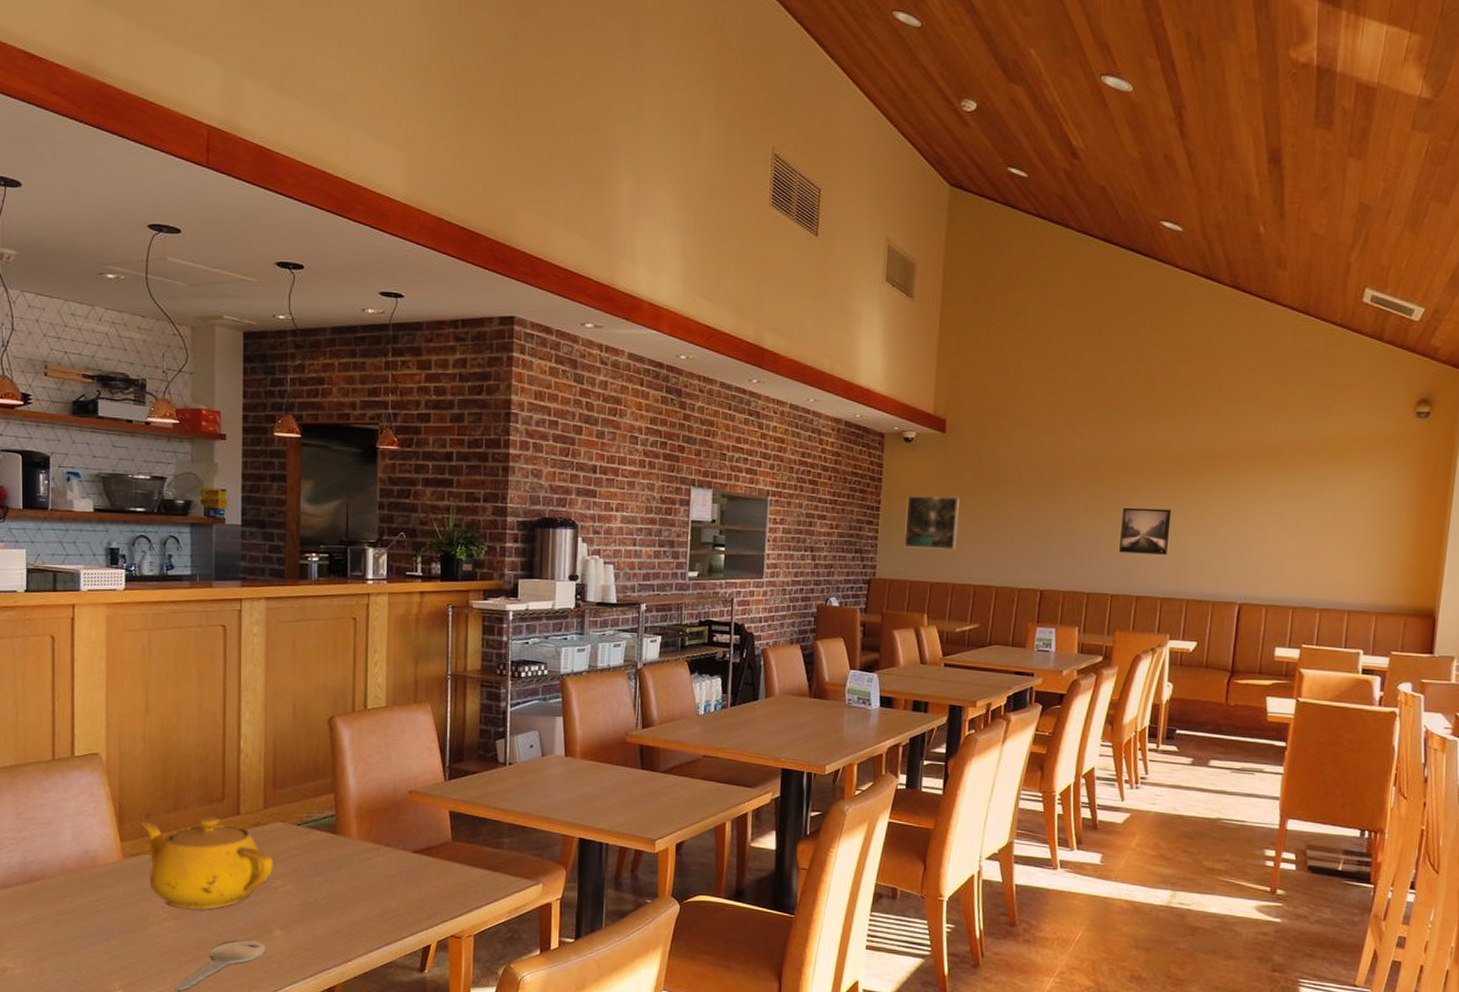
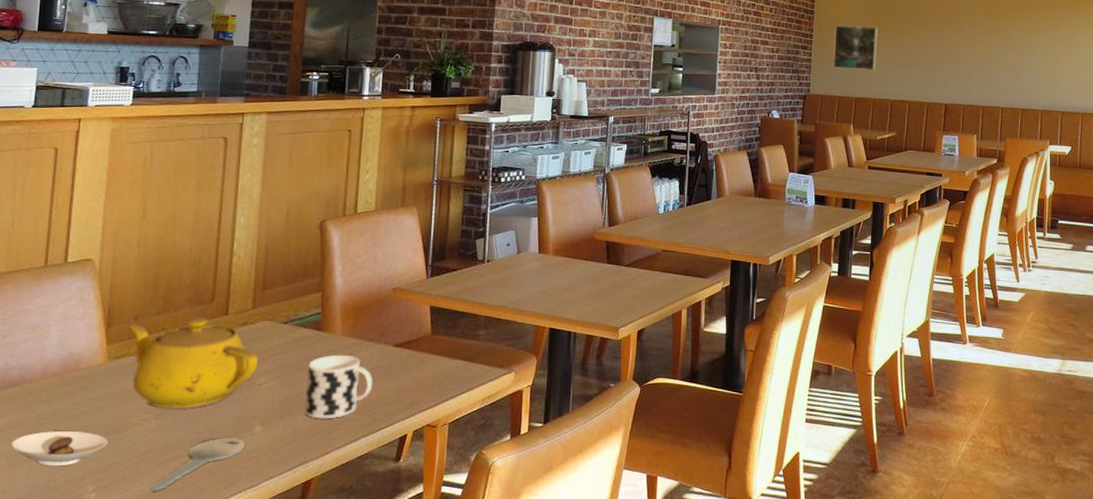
saucer: none [37,927,130,962] -> present [11,431,108,467]
cup: none [323,859,393,926] -> present [304,354,374,419]
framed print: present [1119,507,1172,555] -> none [1007,36,1046,75]

